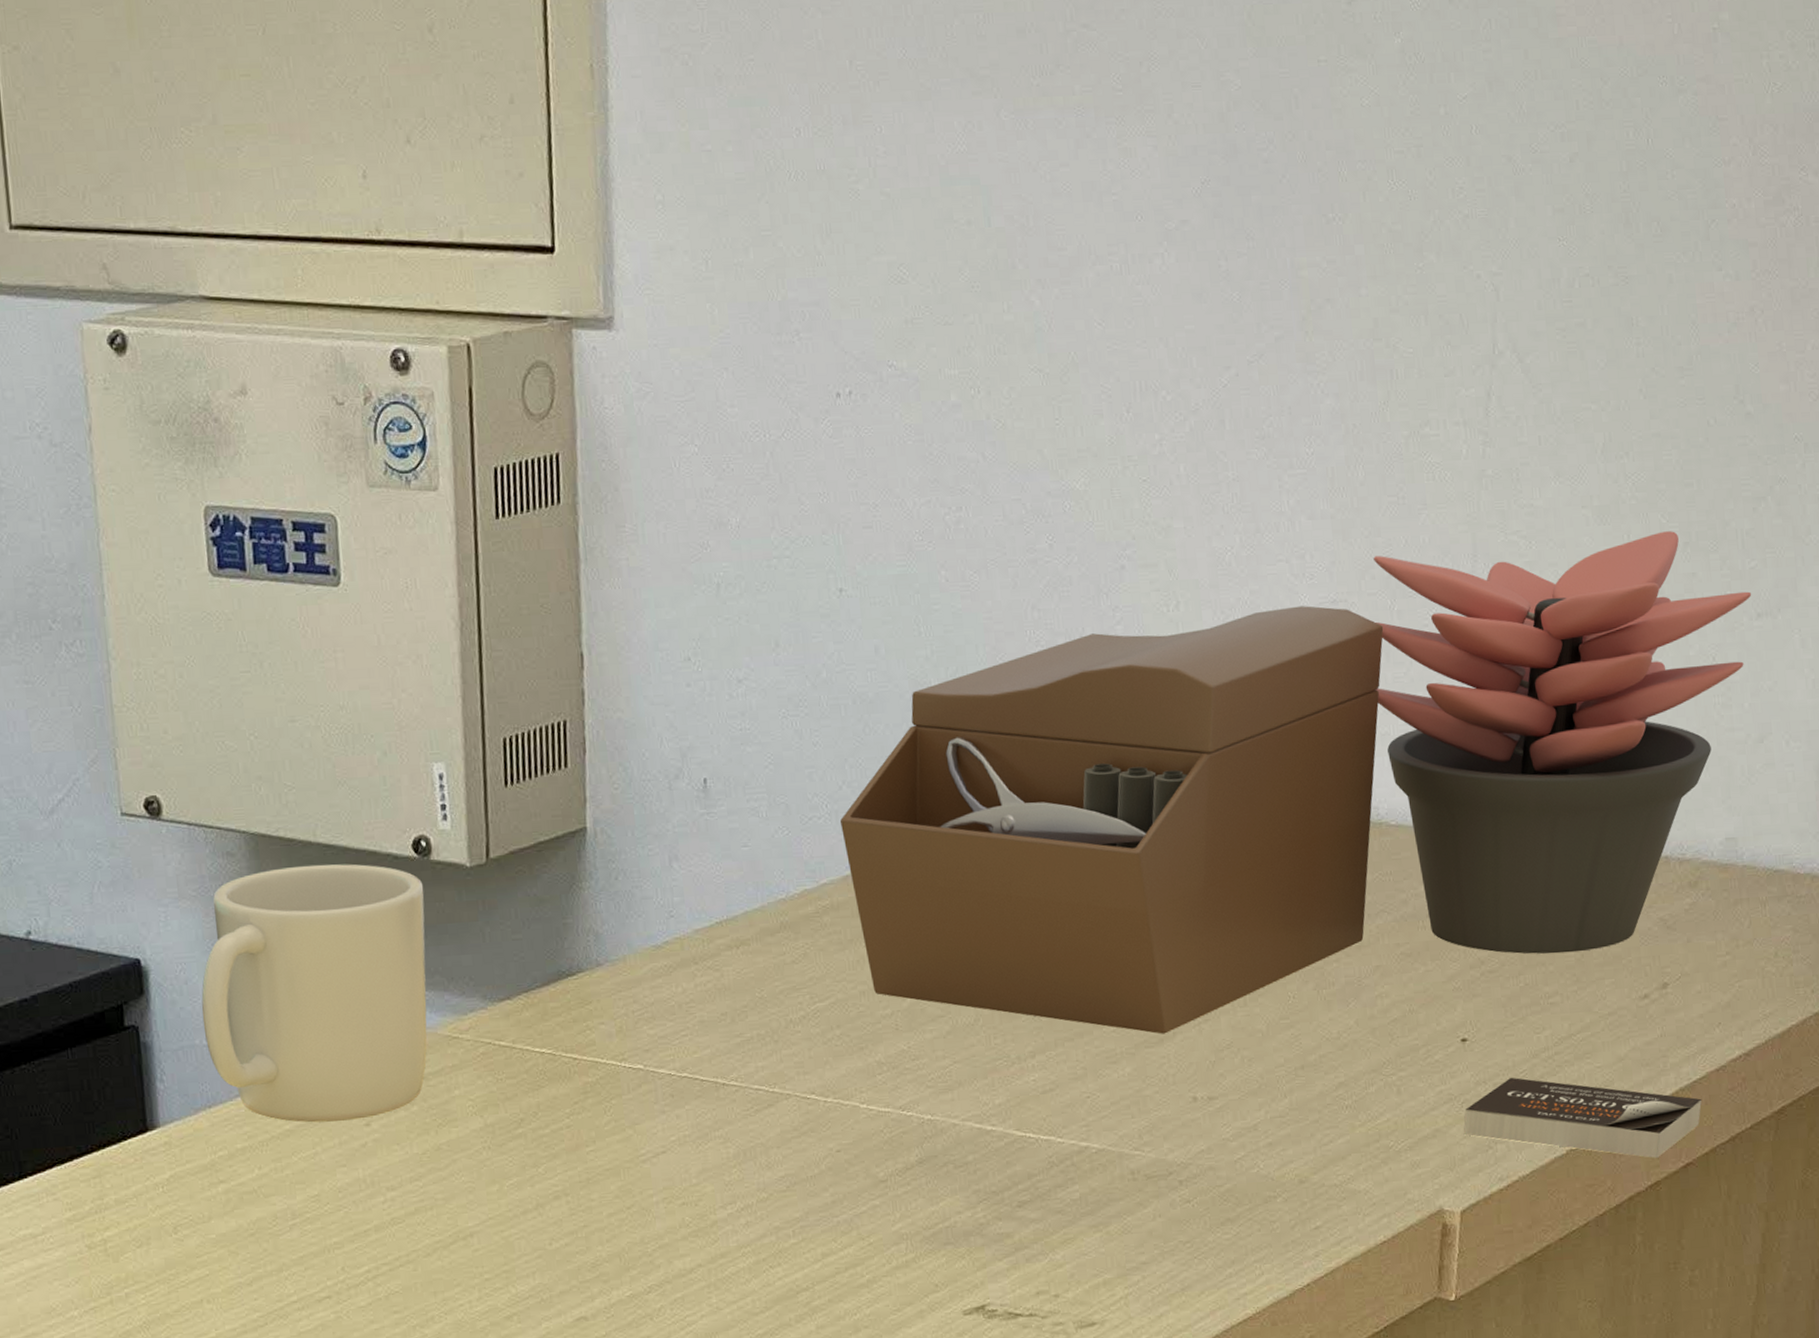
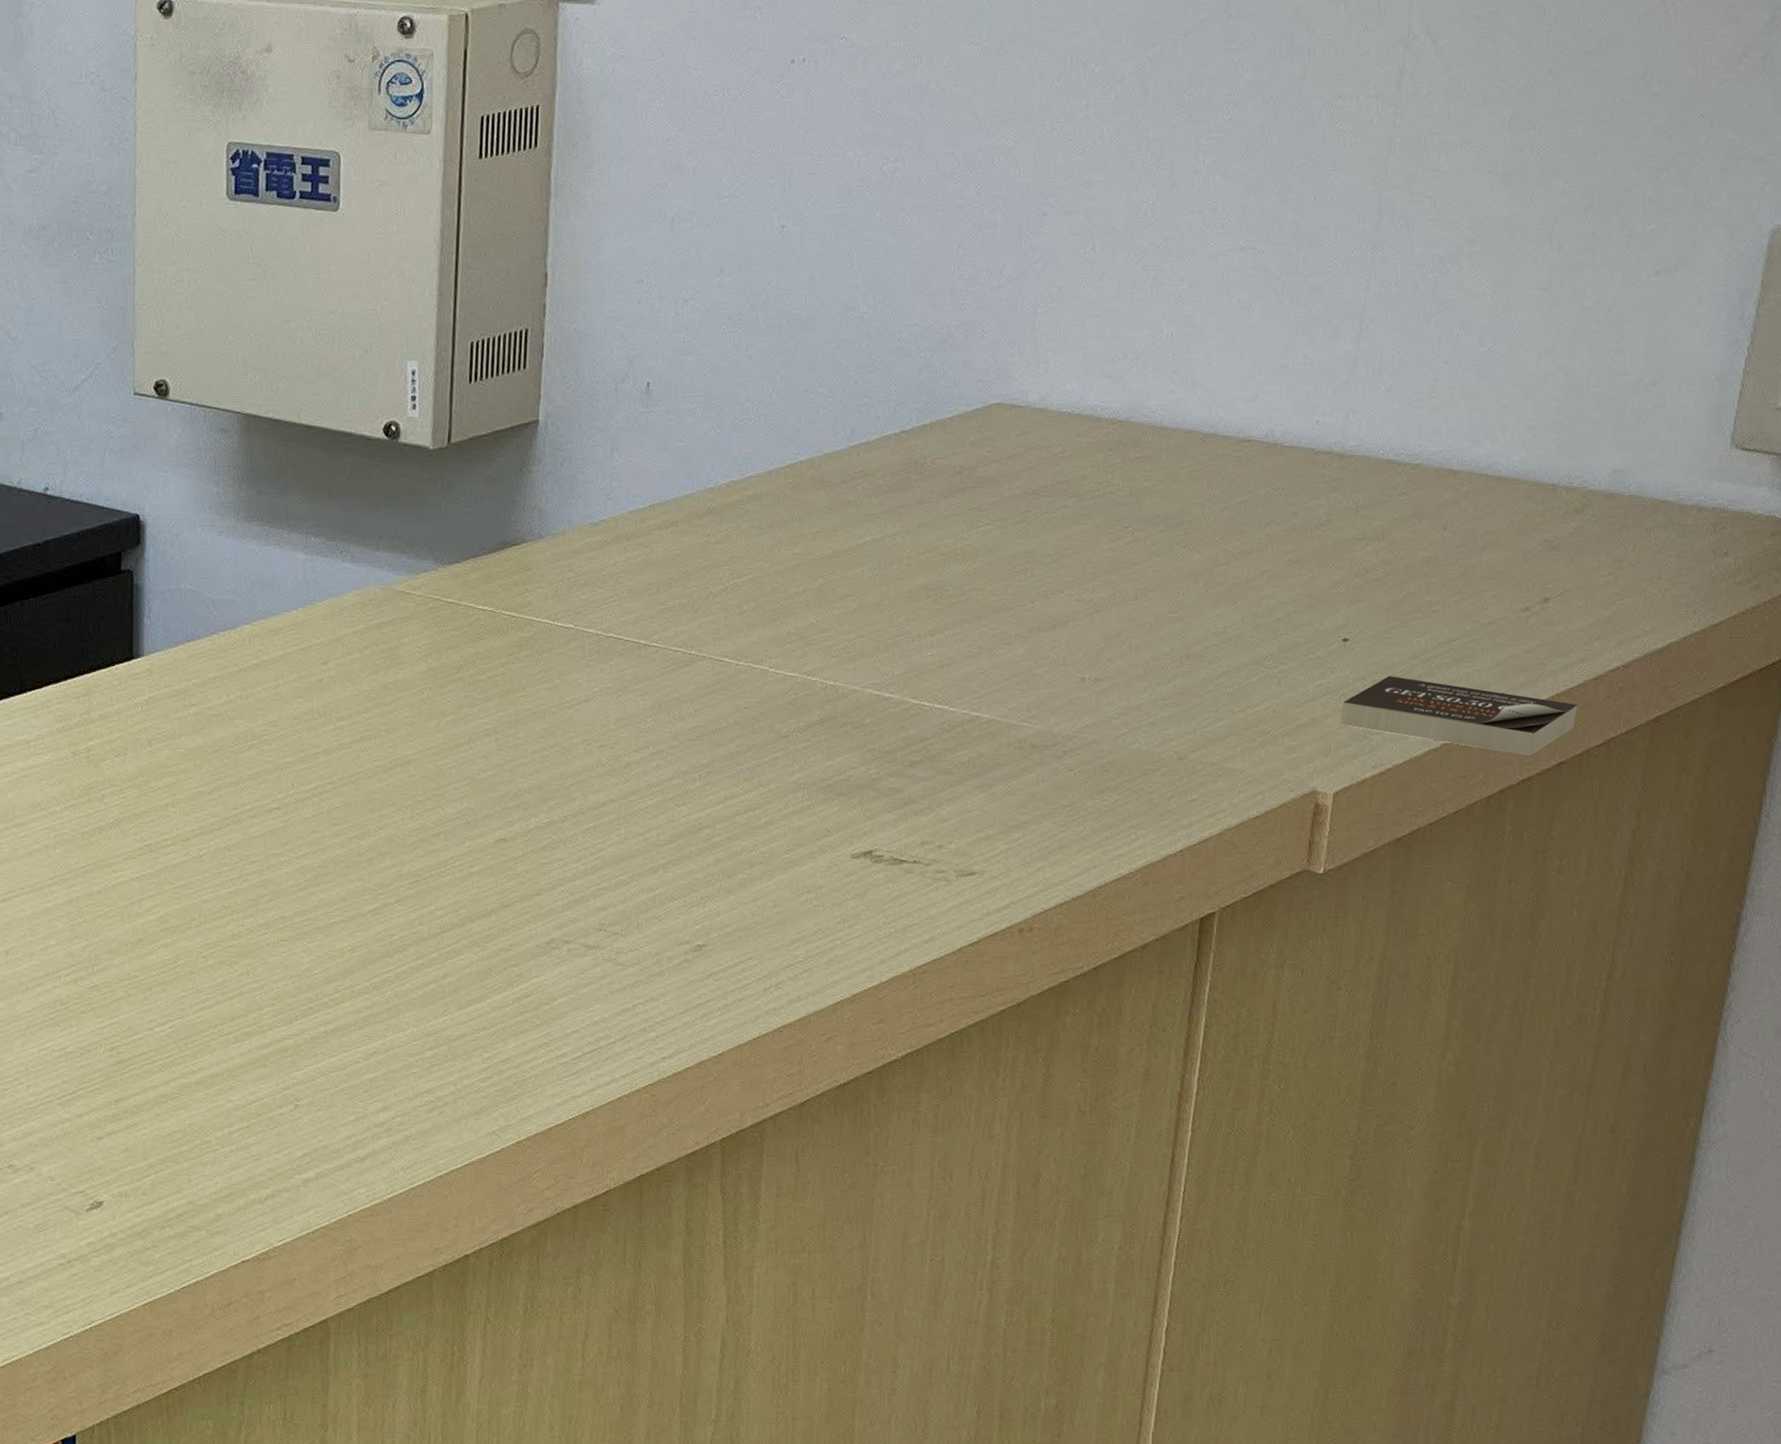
mug: present [201,864,427,1123] -> none [188,442,391,659]
sewing box: present [839,606,1384,1034] -> none [768,251,1289,621]
succulent plant: present [1373,531,1752,954] -> none [1277,195,1651,567]

